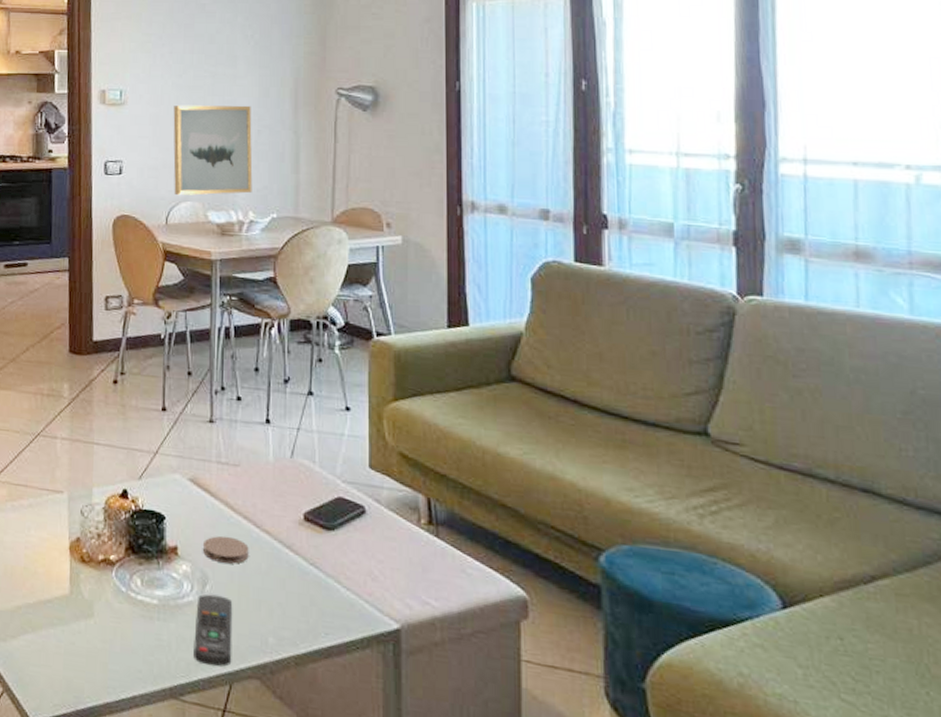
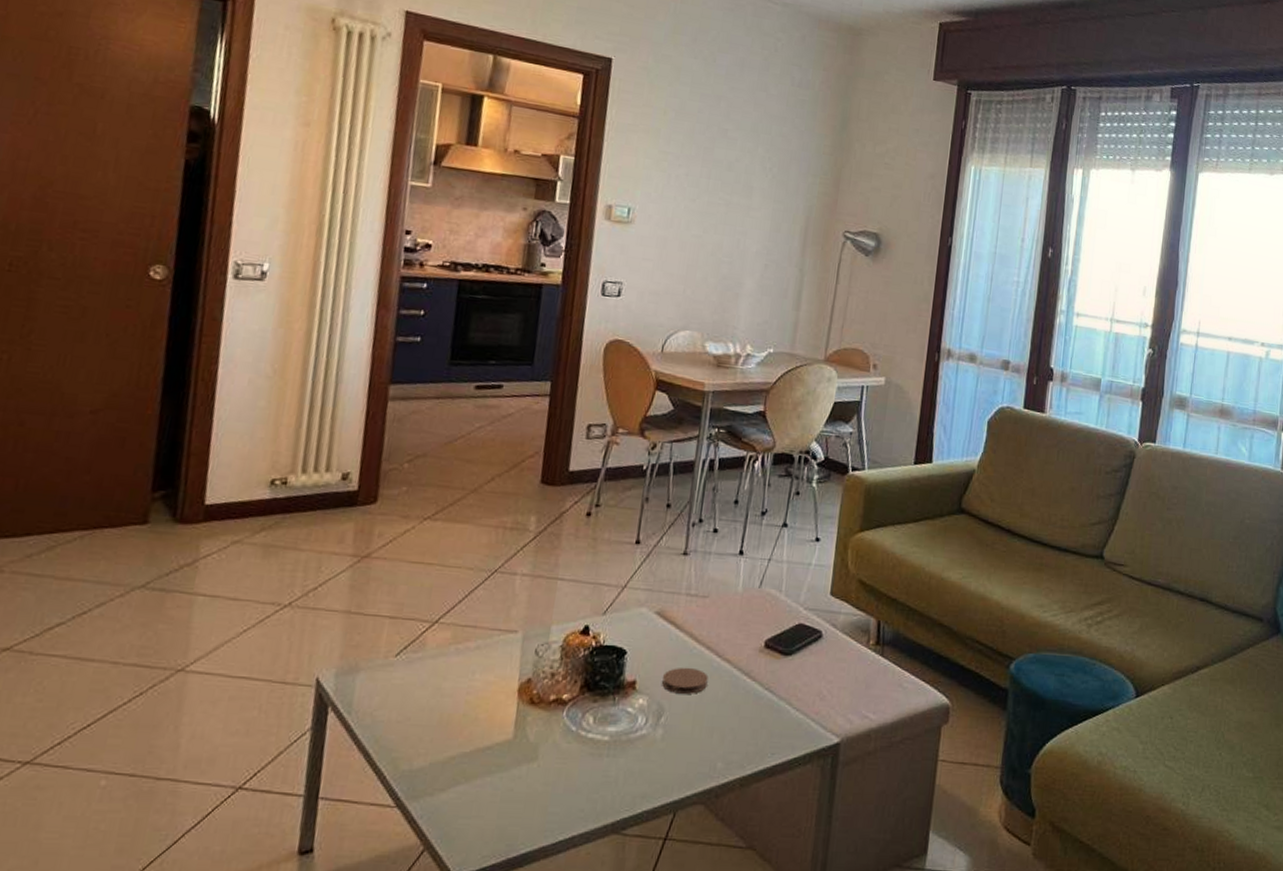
wall art: present [173,105,253,196] -> none [673,230,761,327]
remote control: present [193,594,233,667] -> none [640,726,687,797]

